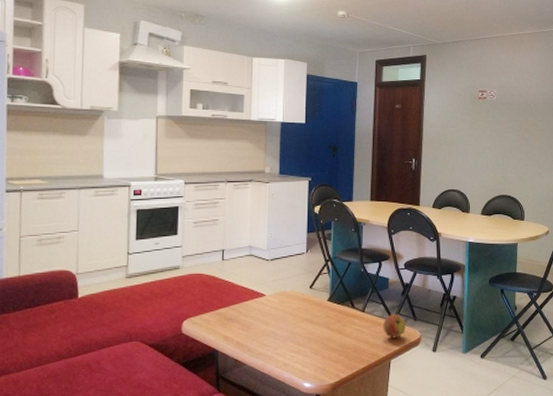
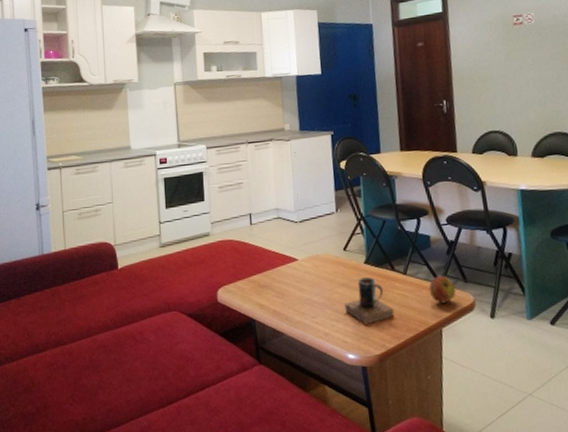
mug: none [306,313,350,357] -> present [345,277,395,325]

